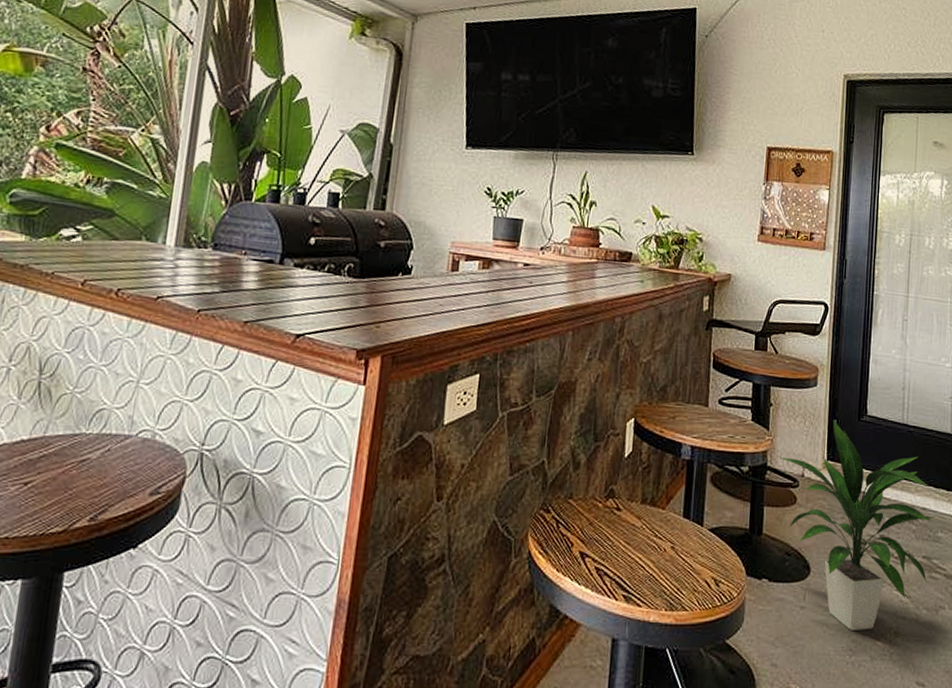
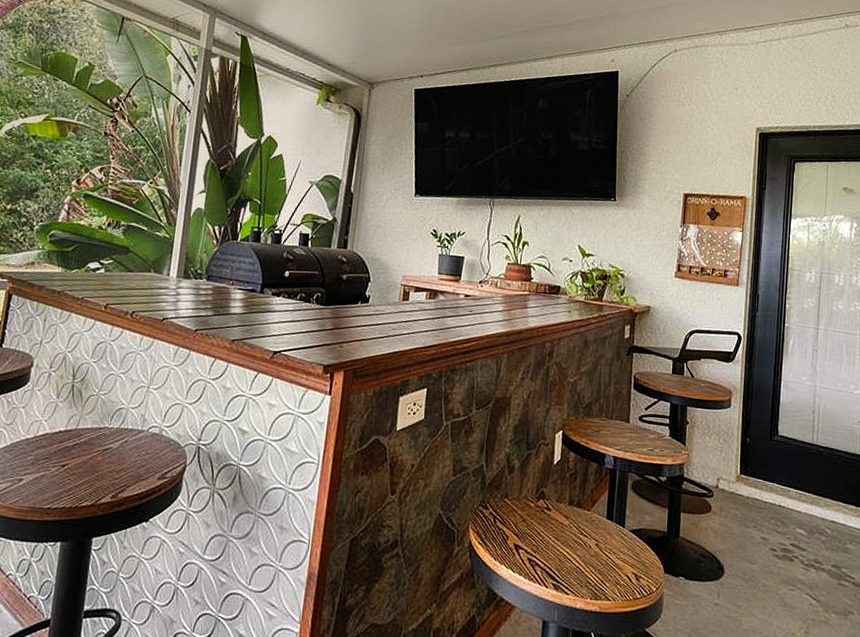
indoor plant: present [777,419,934,630] -> none [693,438,843,628]

